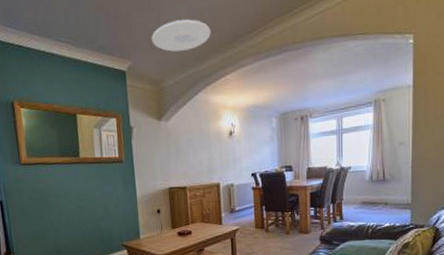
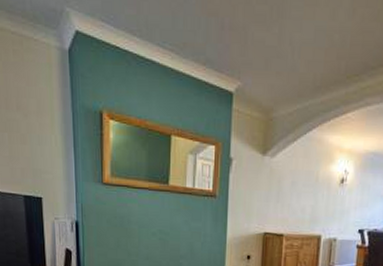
ceiling light: present [151,19,211,52] -> none [267,40,338,78]

